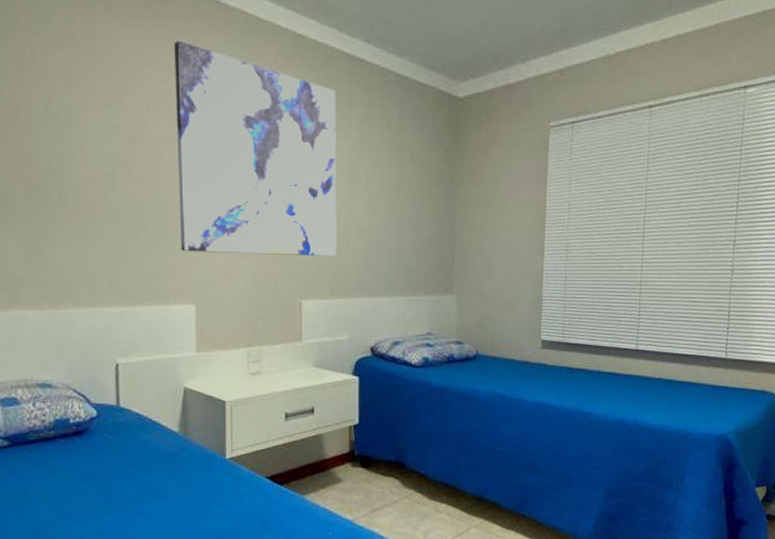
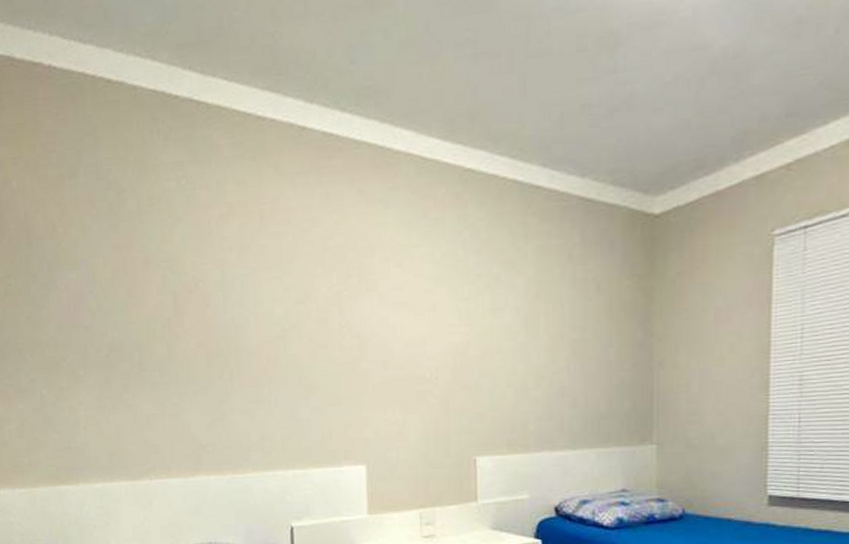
wall art: present [174,40,337,256] -> none [340,193,513,411]

